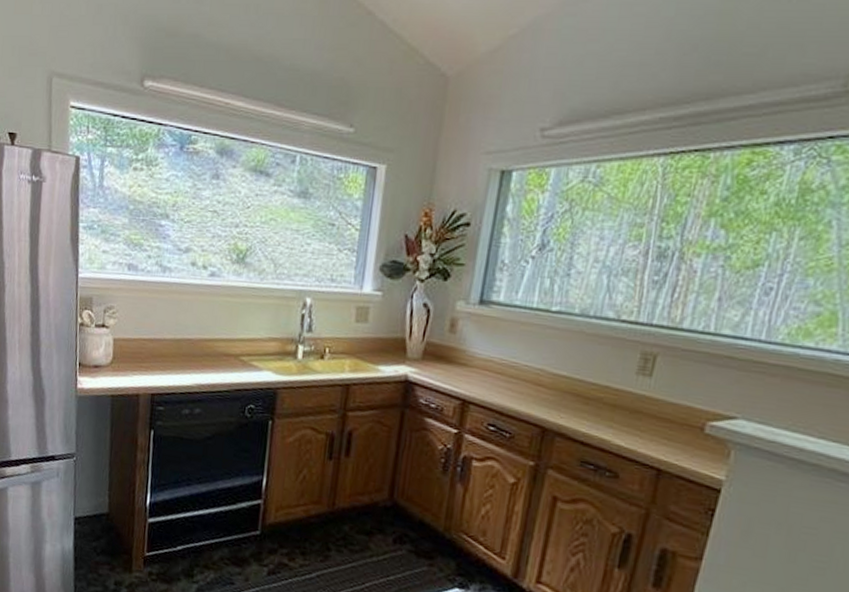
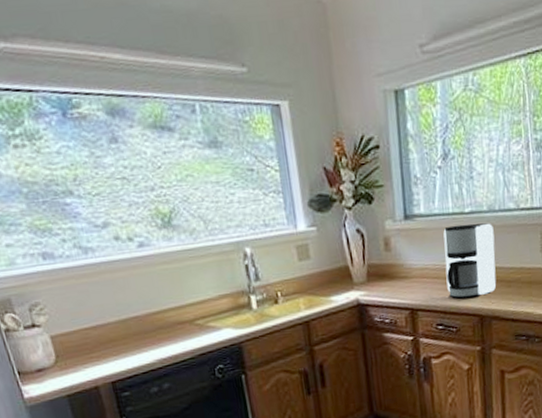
coffee maker: none [510,321,582,406] -> present [443,223,497,299]

